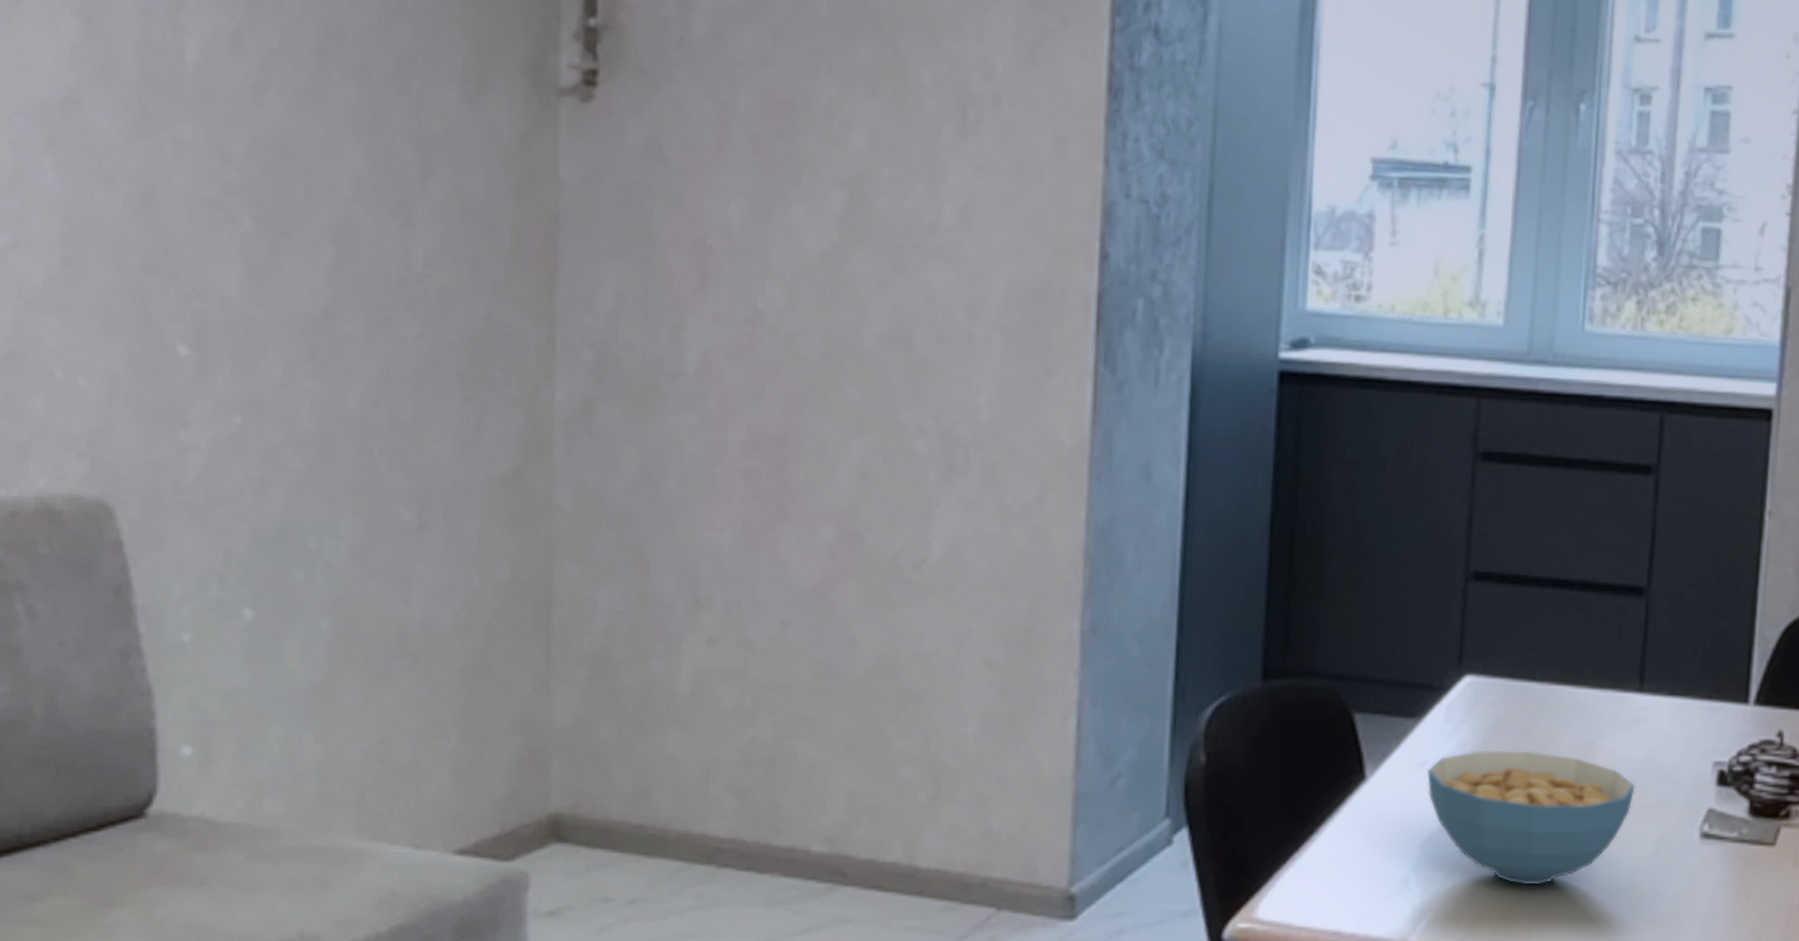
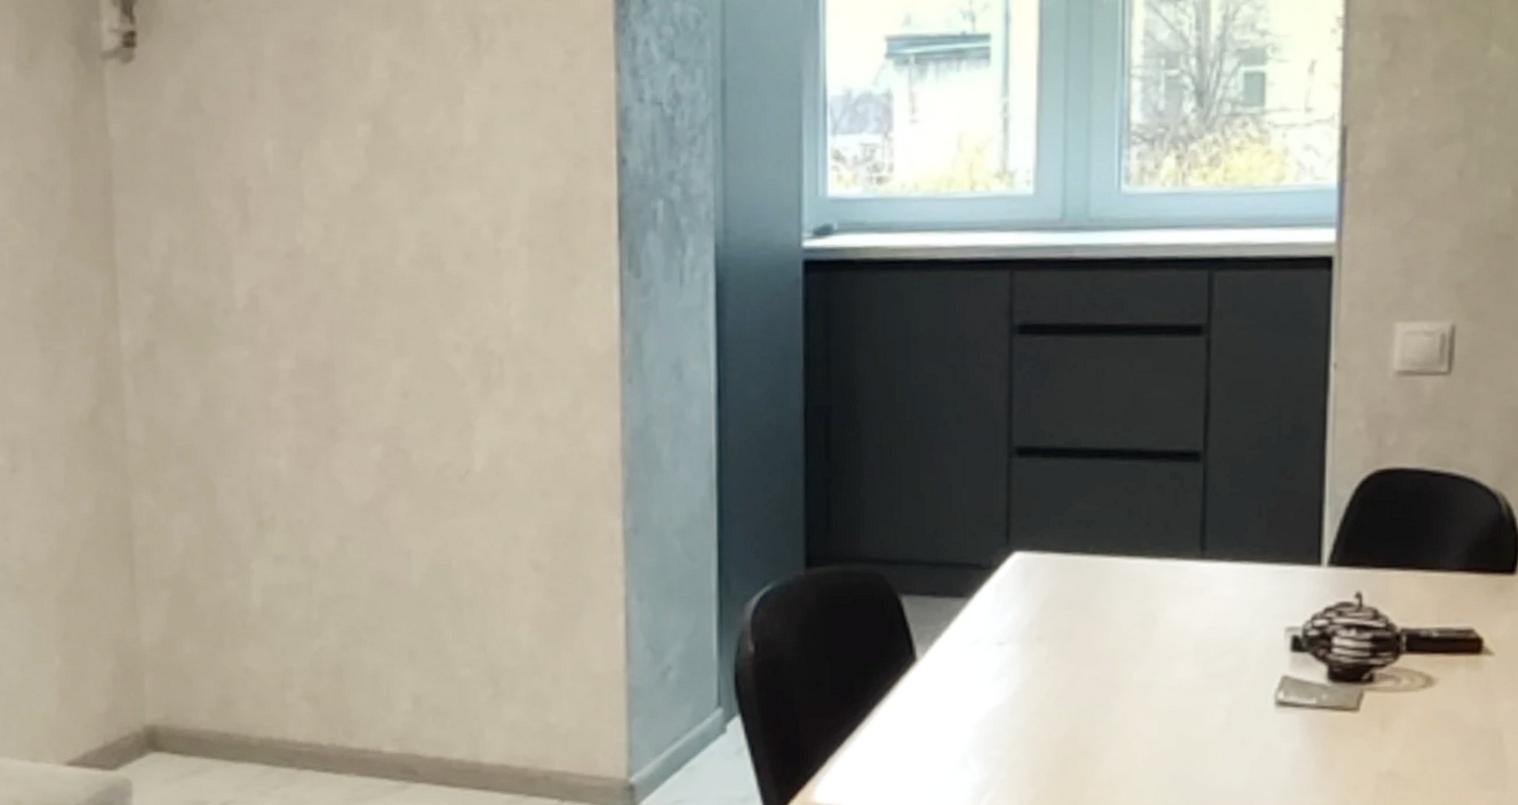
cereal bowl: present [1426,750,1635,885] -> none [979,625,1202,761]

